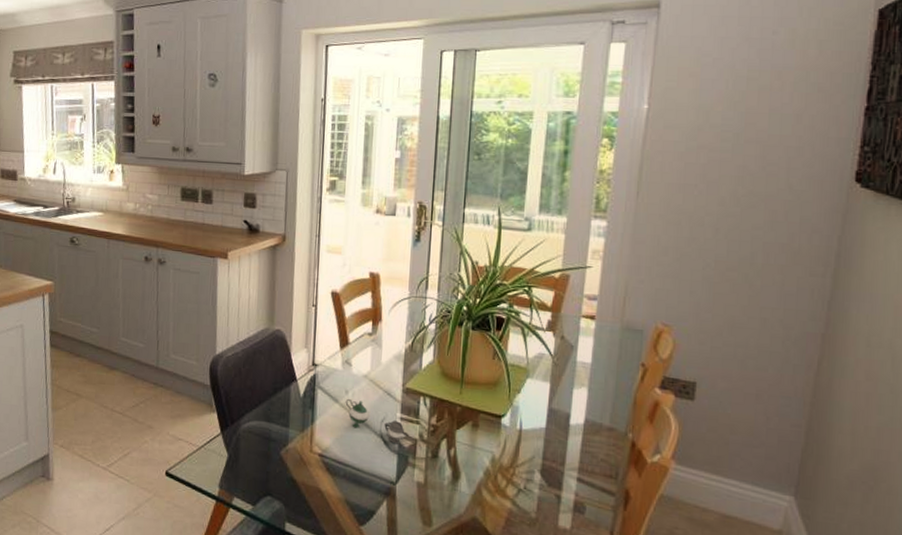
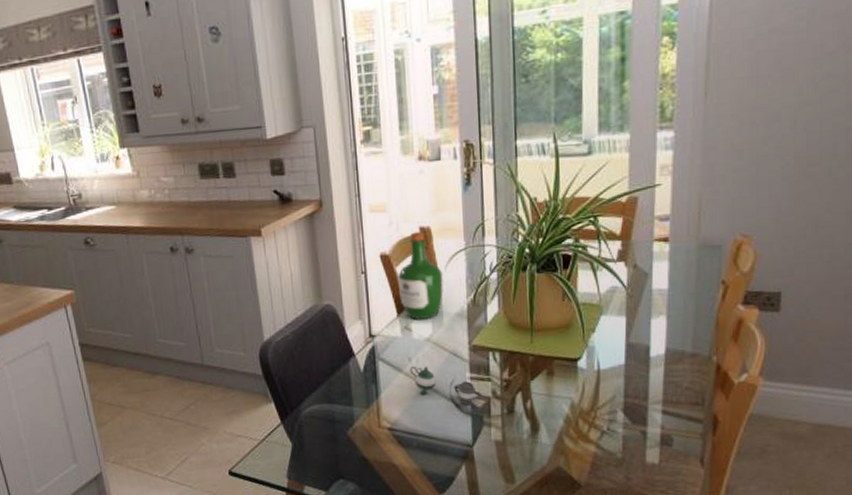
wine bottle: none [344,276,386,357] -> present [397,231,443,319]

